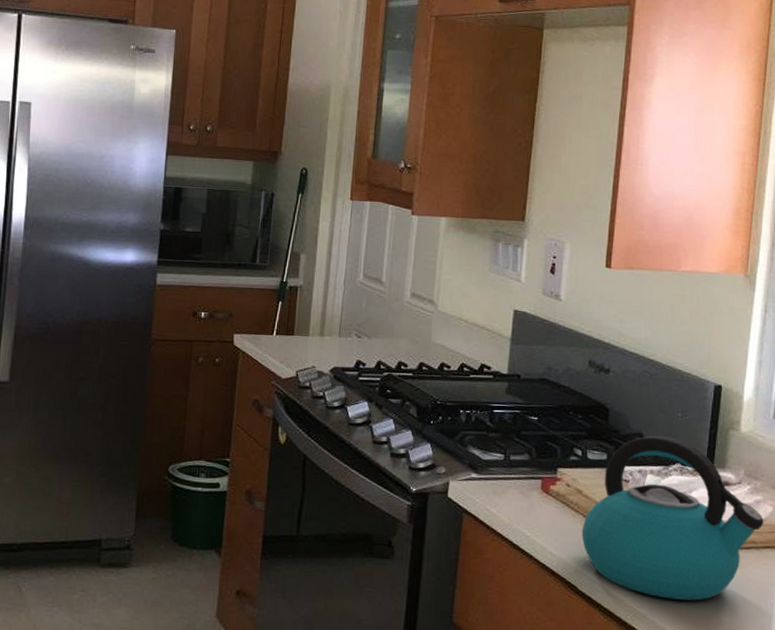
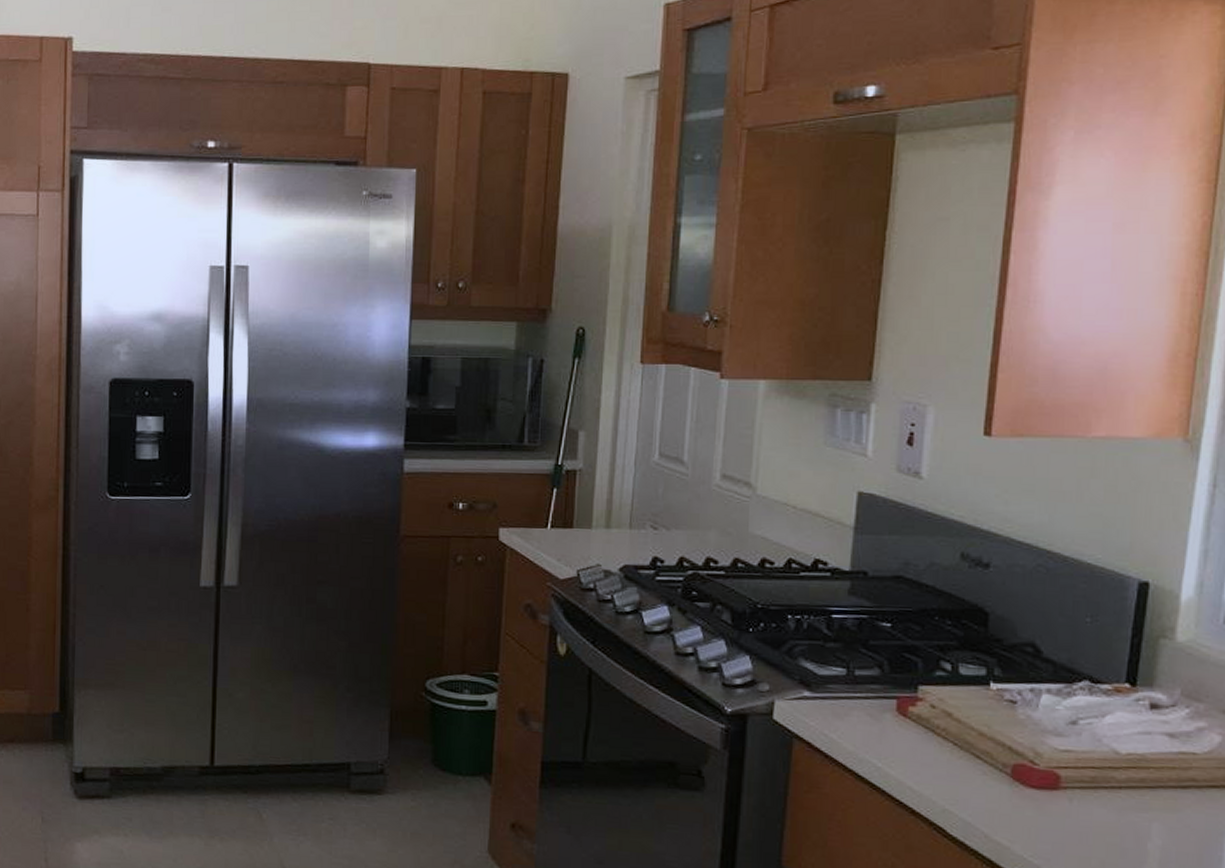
kettle: present [581,435,764,601] -> none [951,645,1209,851]

